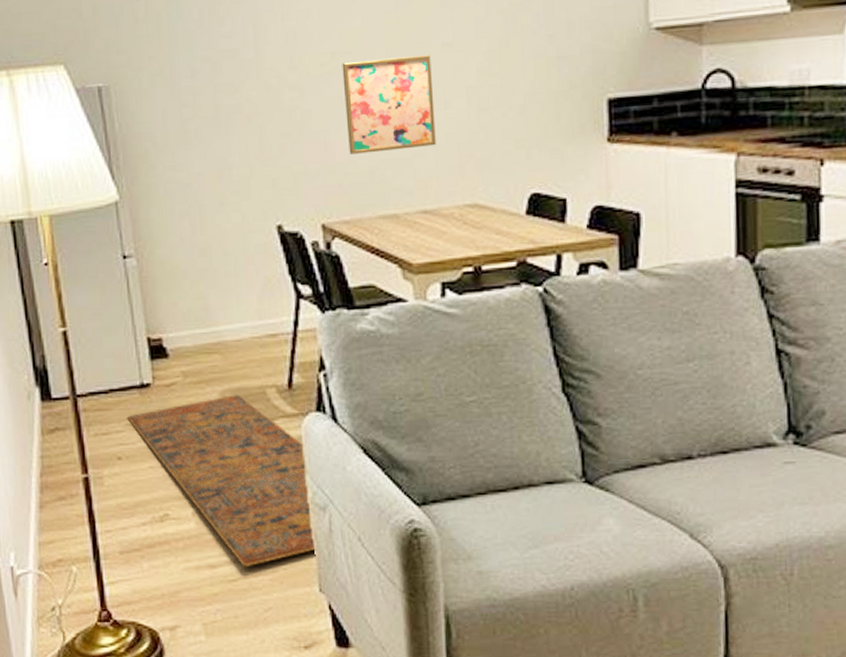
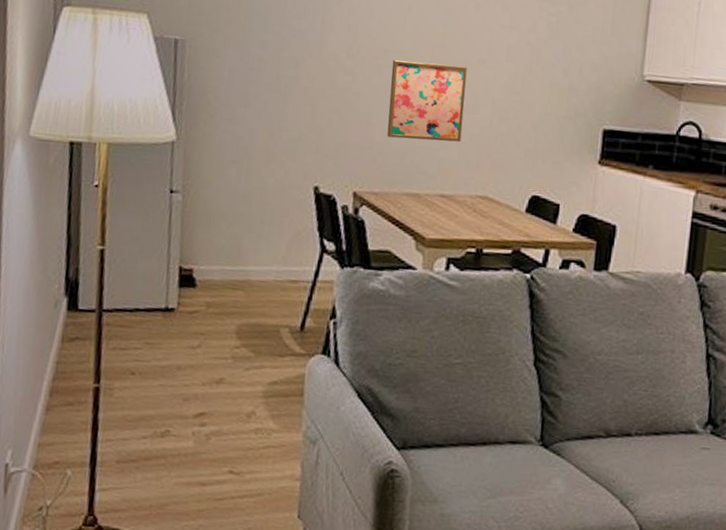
rug: present [127,395,317,567] -> none [147,329,307,489]

